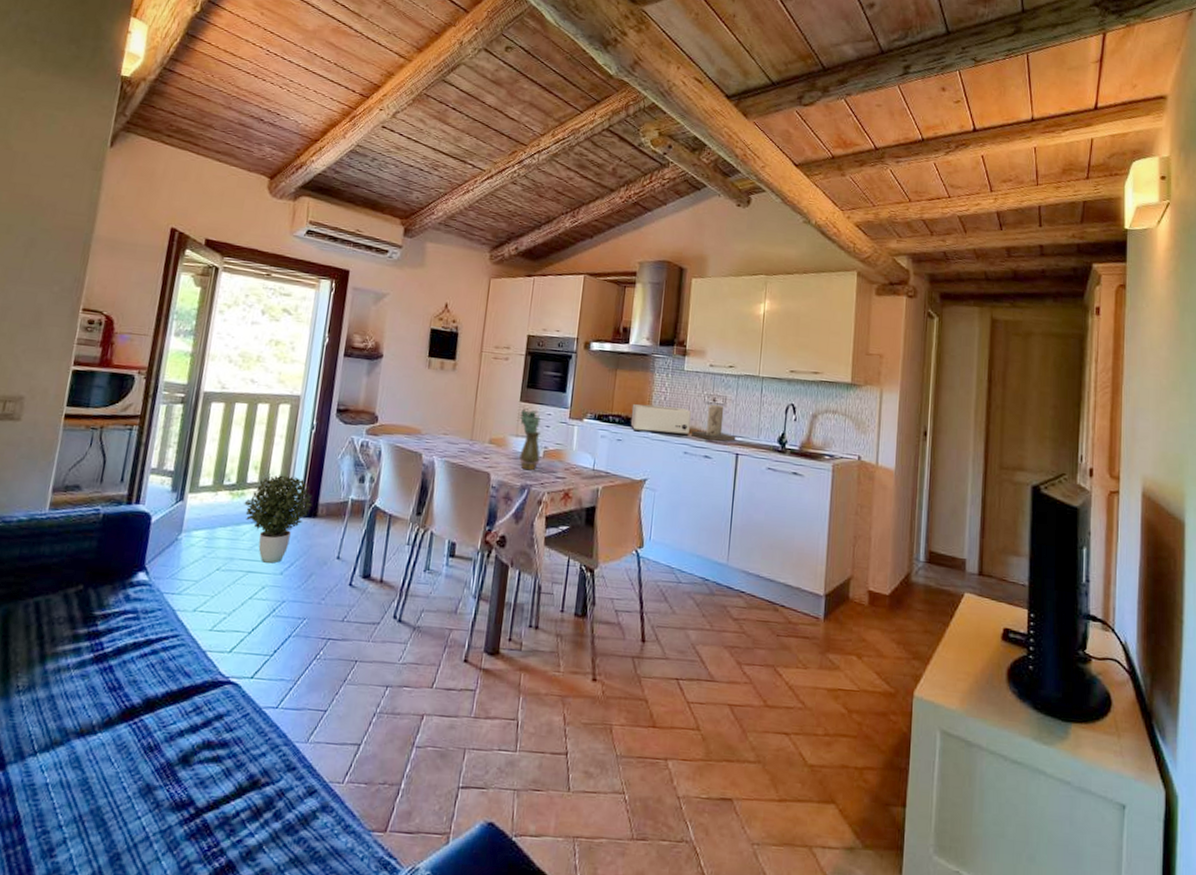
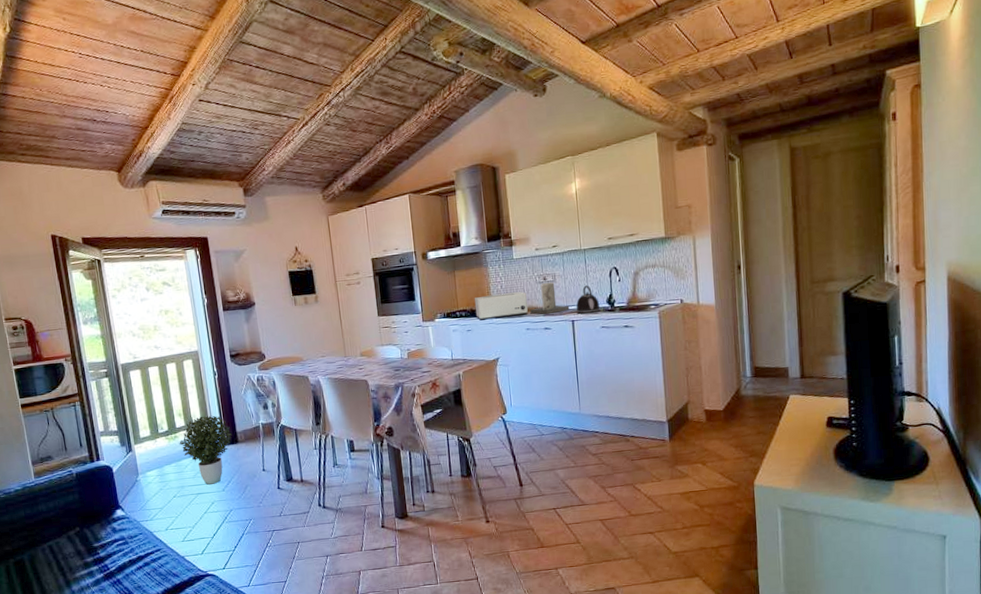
vase: present [519,407,541,471] -> none [380,320,406,372]
kettle: none [742,417,770,451] -> present [576,285,601,315]

